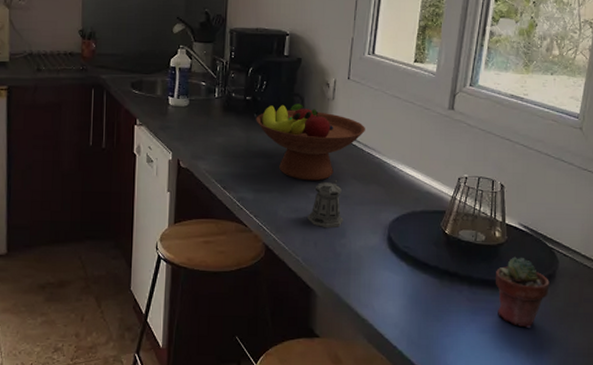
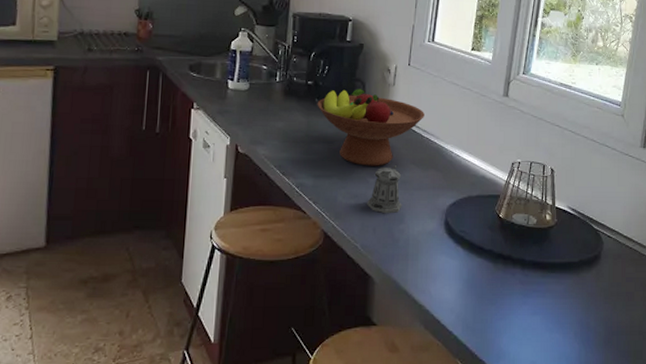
potted succulent: present [496,257,550,328] -> none [546,239,595,308]

